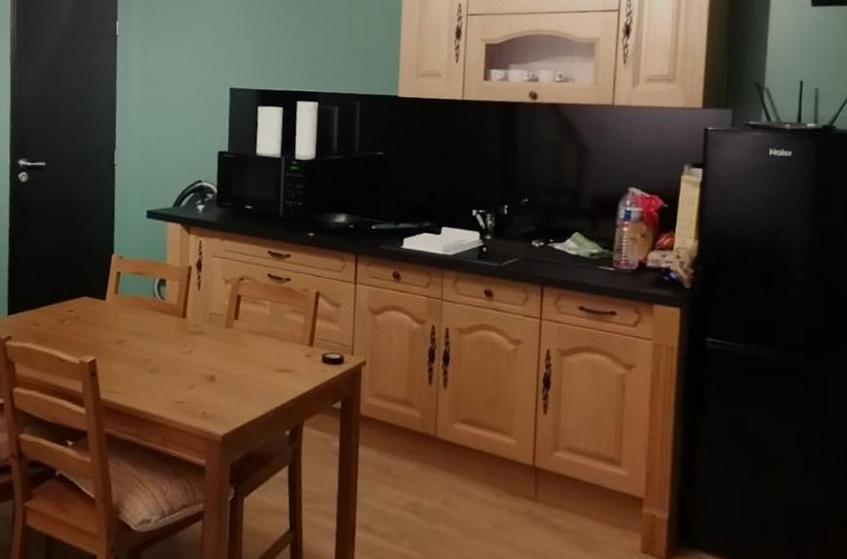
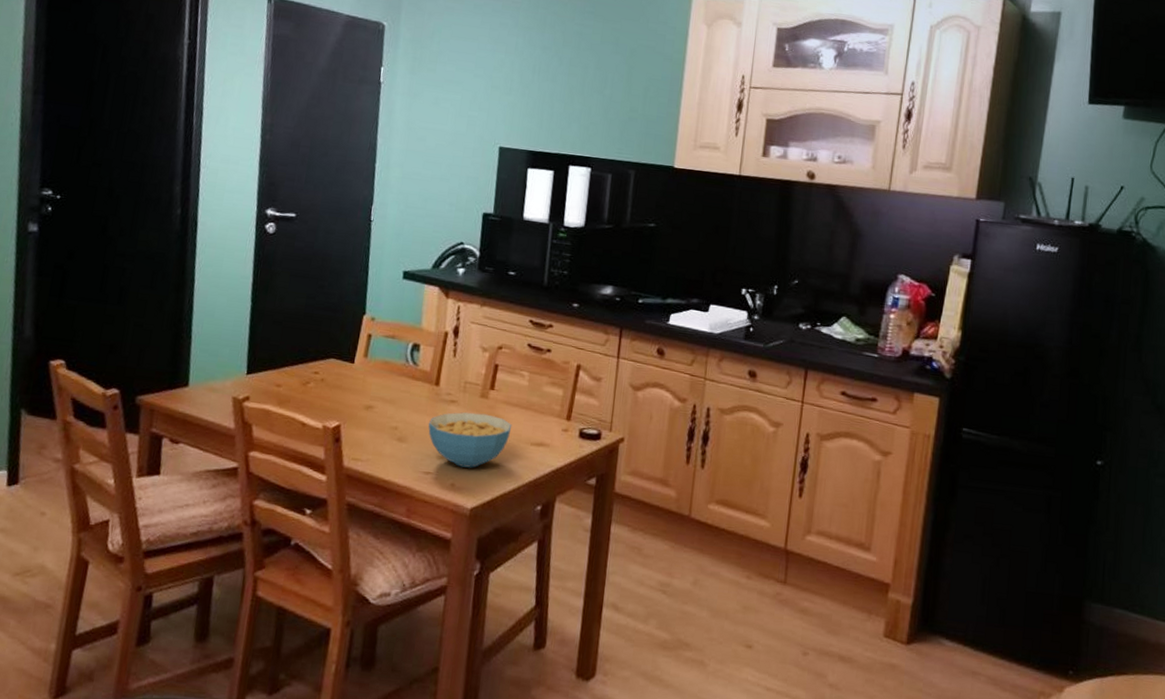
cereal bowl: none [177,342,257,396] -> present [428,412,512,468]

